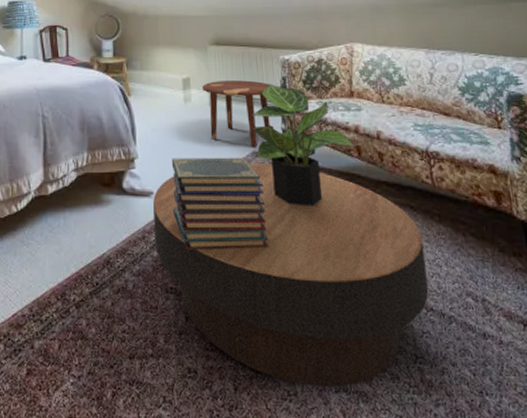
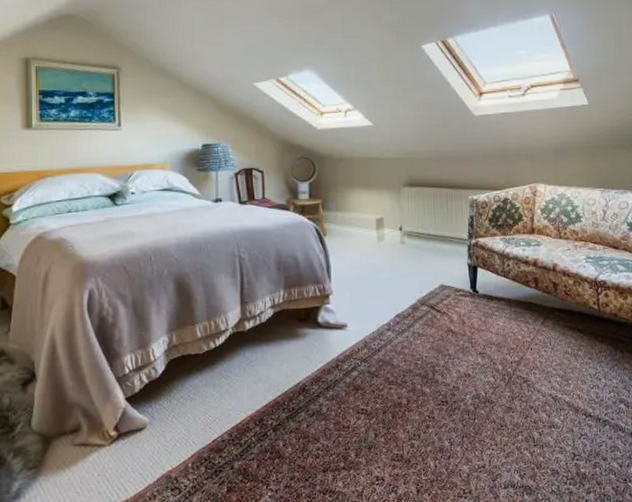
coffee table: present [153,162,429,386] -> none [347,295,588,485]
book stack: present [171,157,270,250] -> none [364,290,453,376]
side table: present [202,80,270,147] -> none [395,219,457,281]
potted plant: present [251,84,357,207] -> none [440,222,535,333]

